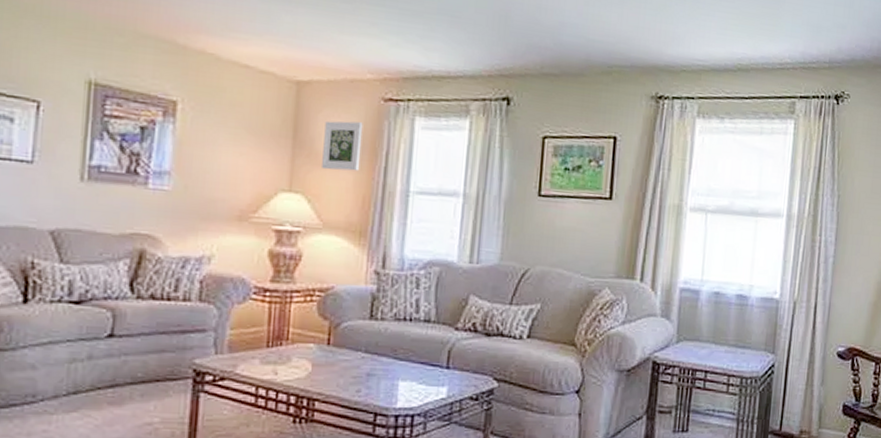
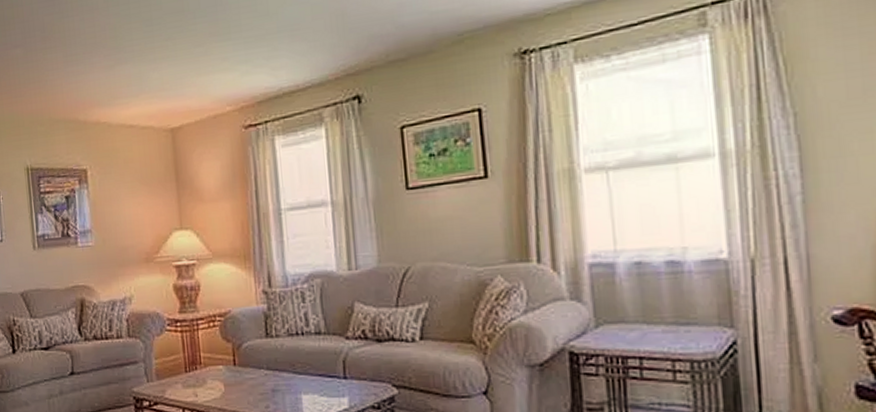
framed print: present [322,120,363,171] -> none [199,153,235,204]

